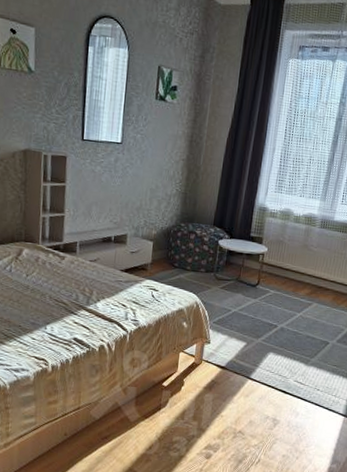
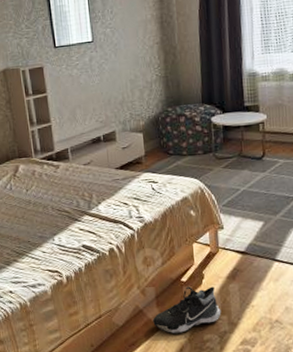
shoe: none [129,391,194,433] -> present [153,286,221,334]

